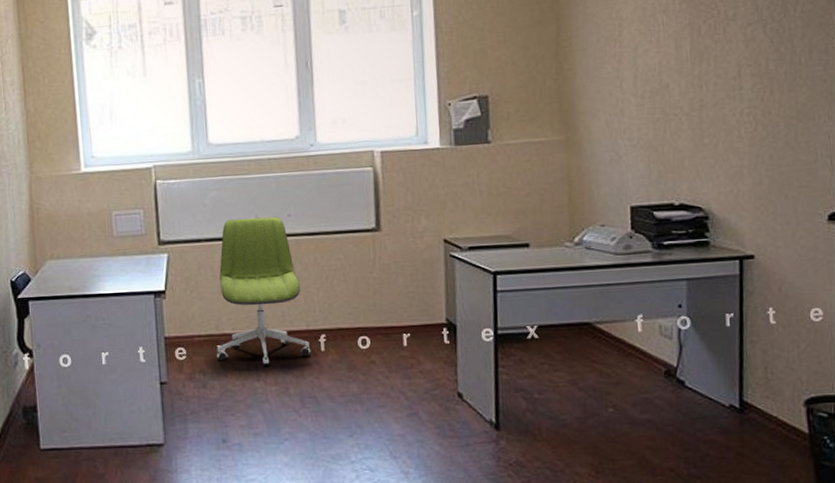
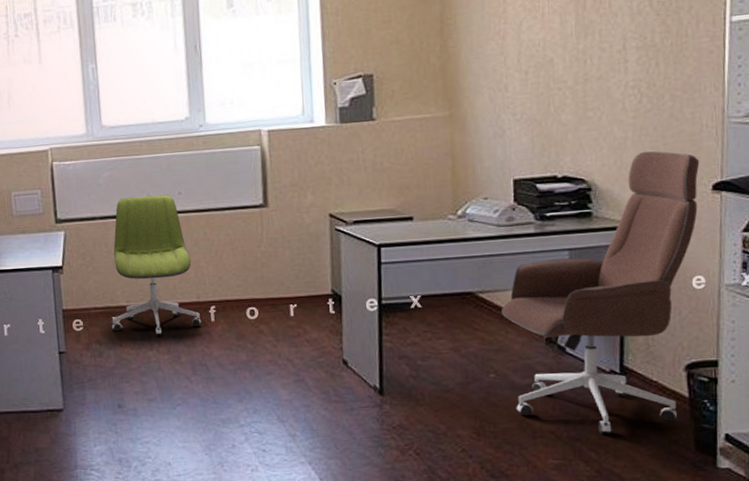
office chair: none [620,179,816,473] -> present [502,151,700,435]

